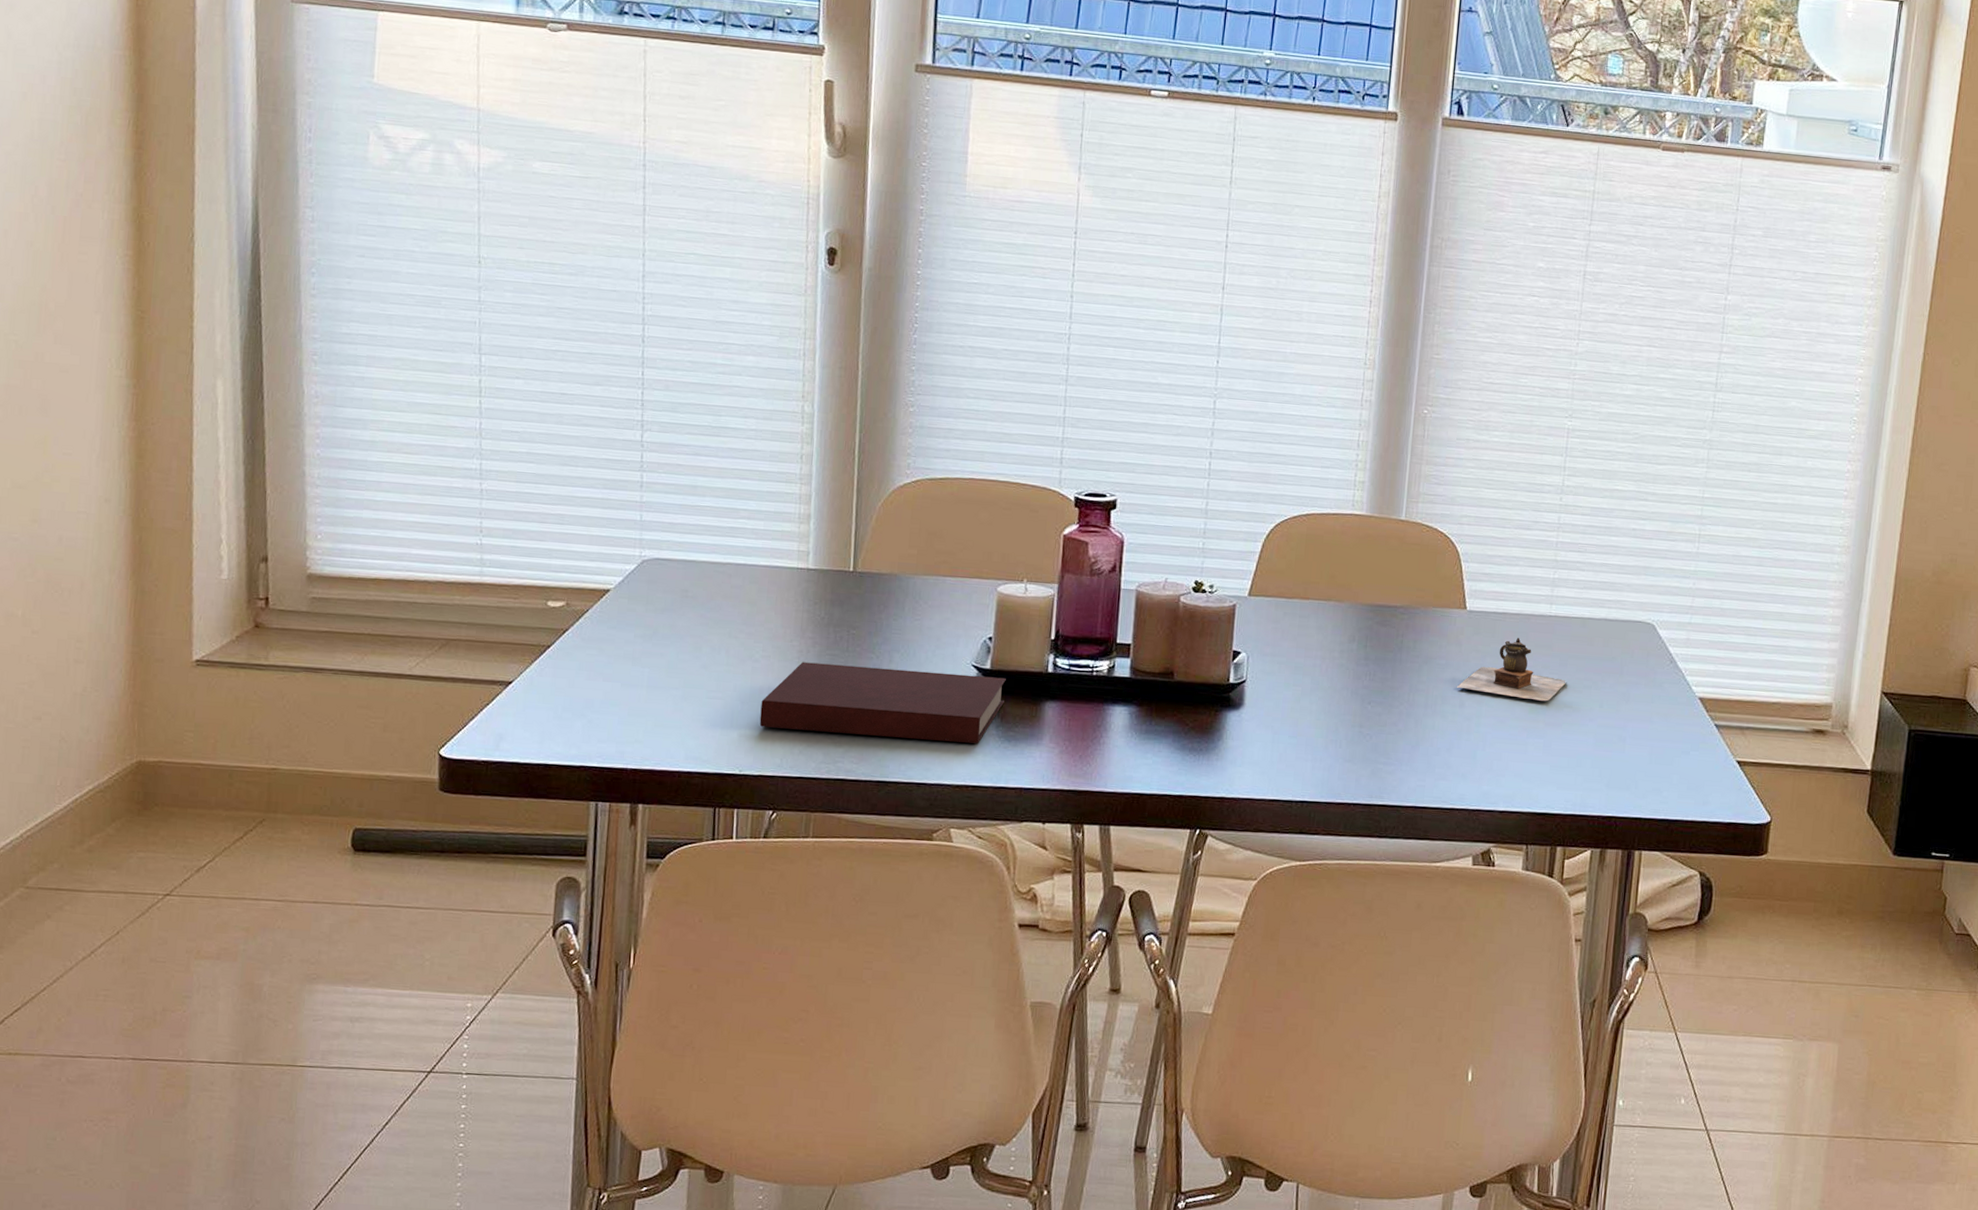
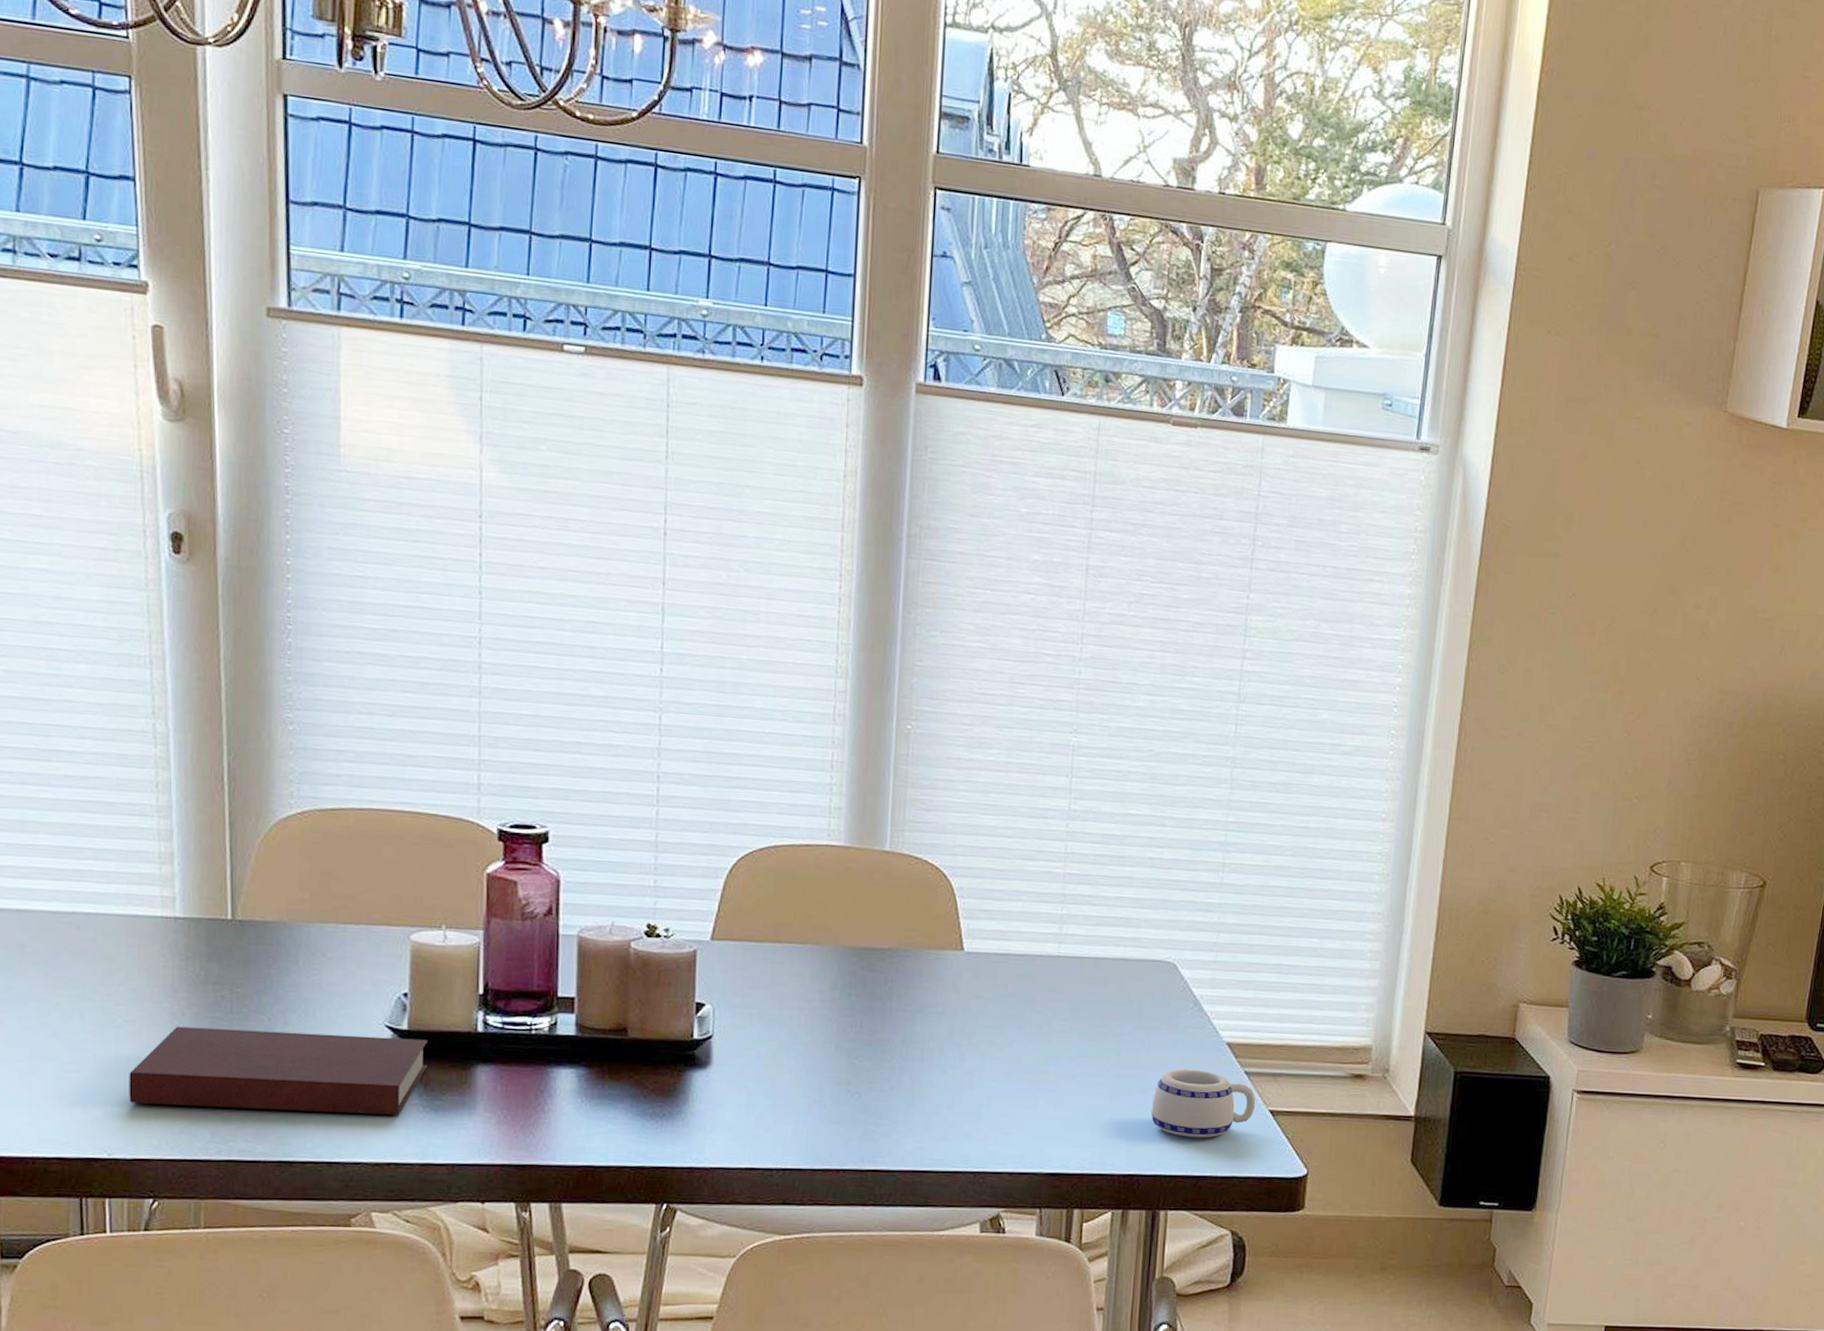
teapot: present [1456,638,1566,702] -> none [955,981,1079,1051]
mug: none [1629,720,1725,785] -> present [1151,1069,1256,1138]

